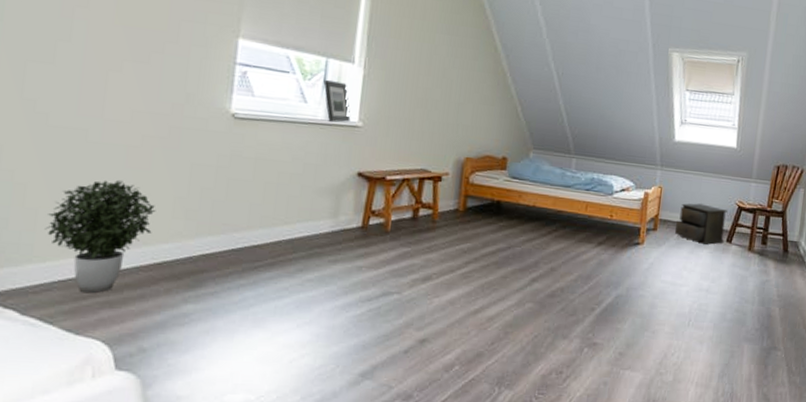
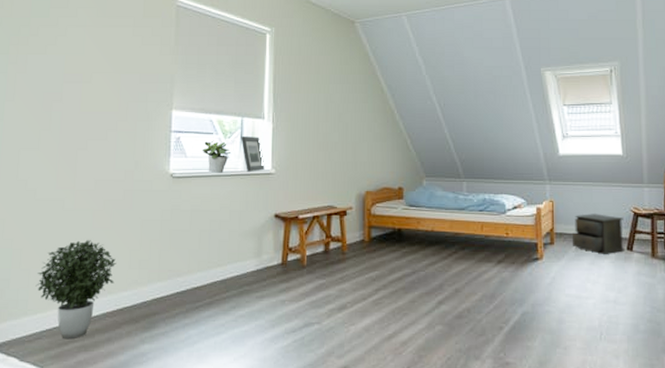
potted plant: none [273,80,310,120] -> present [202,140,230,173]

